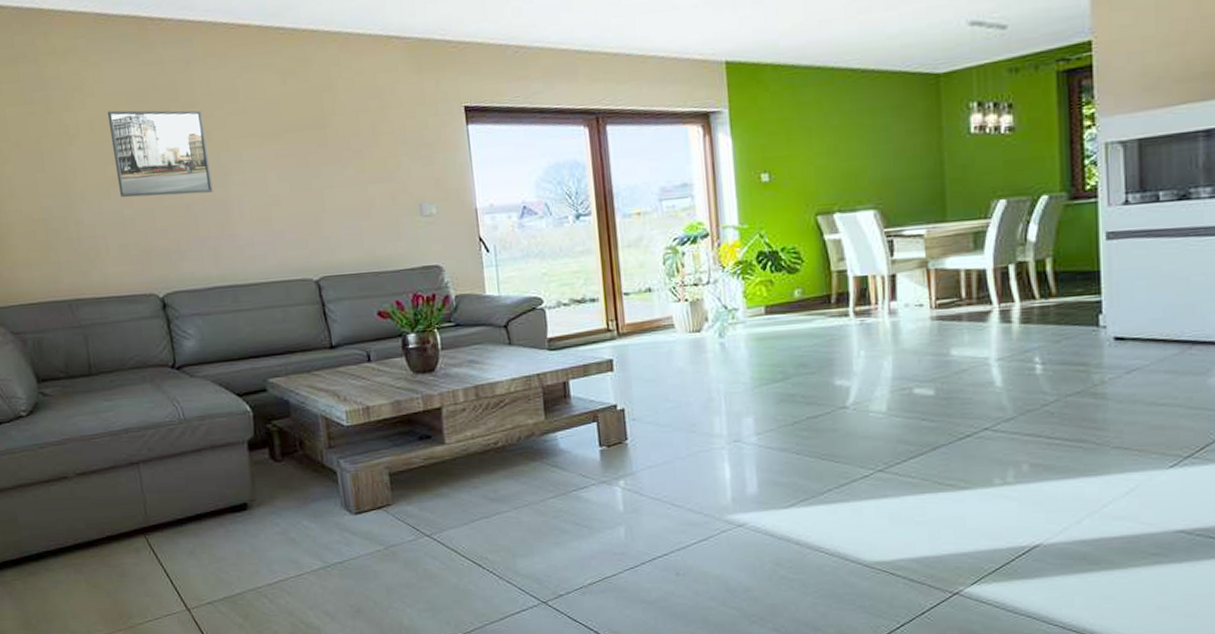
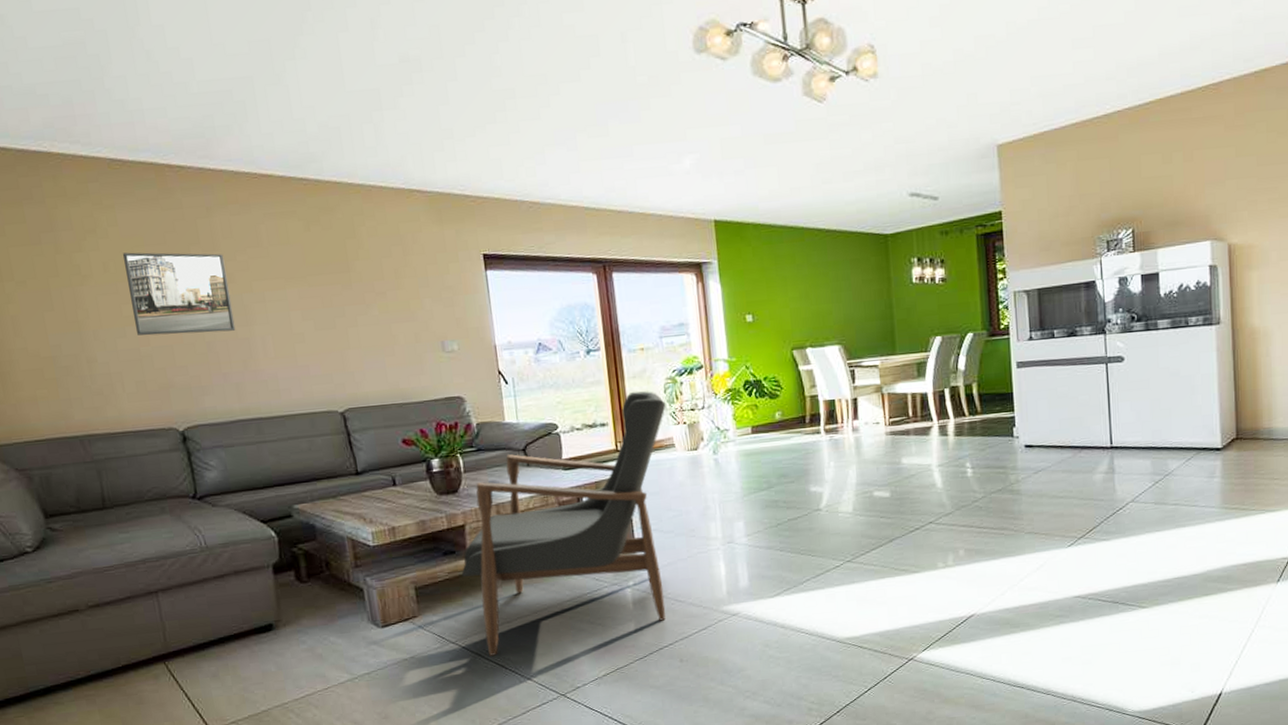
armchair: none [437,262,665,553] -> present [461,391,666,656]

